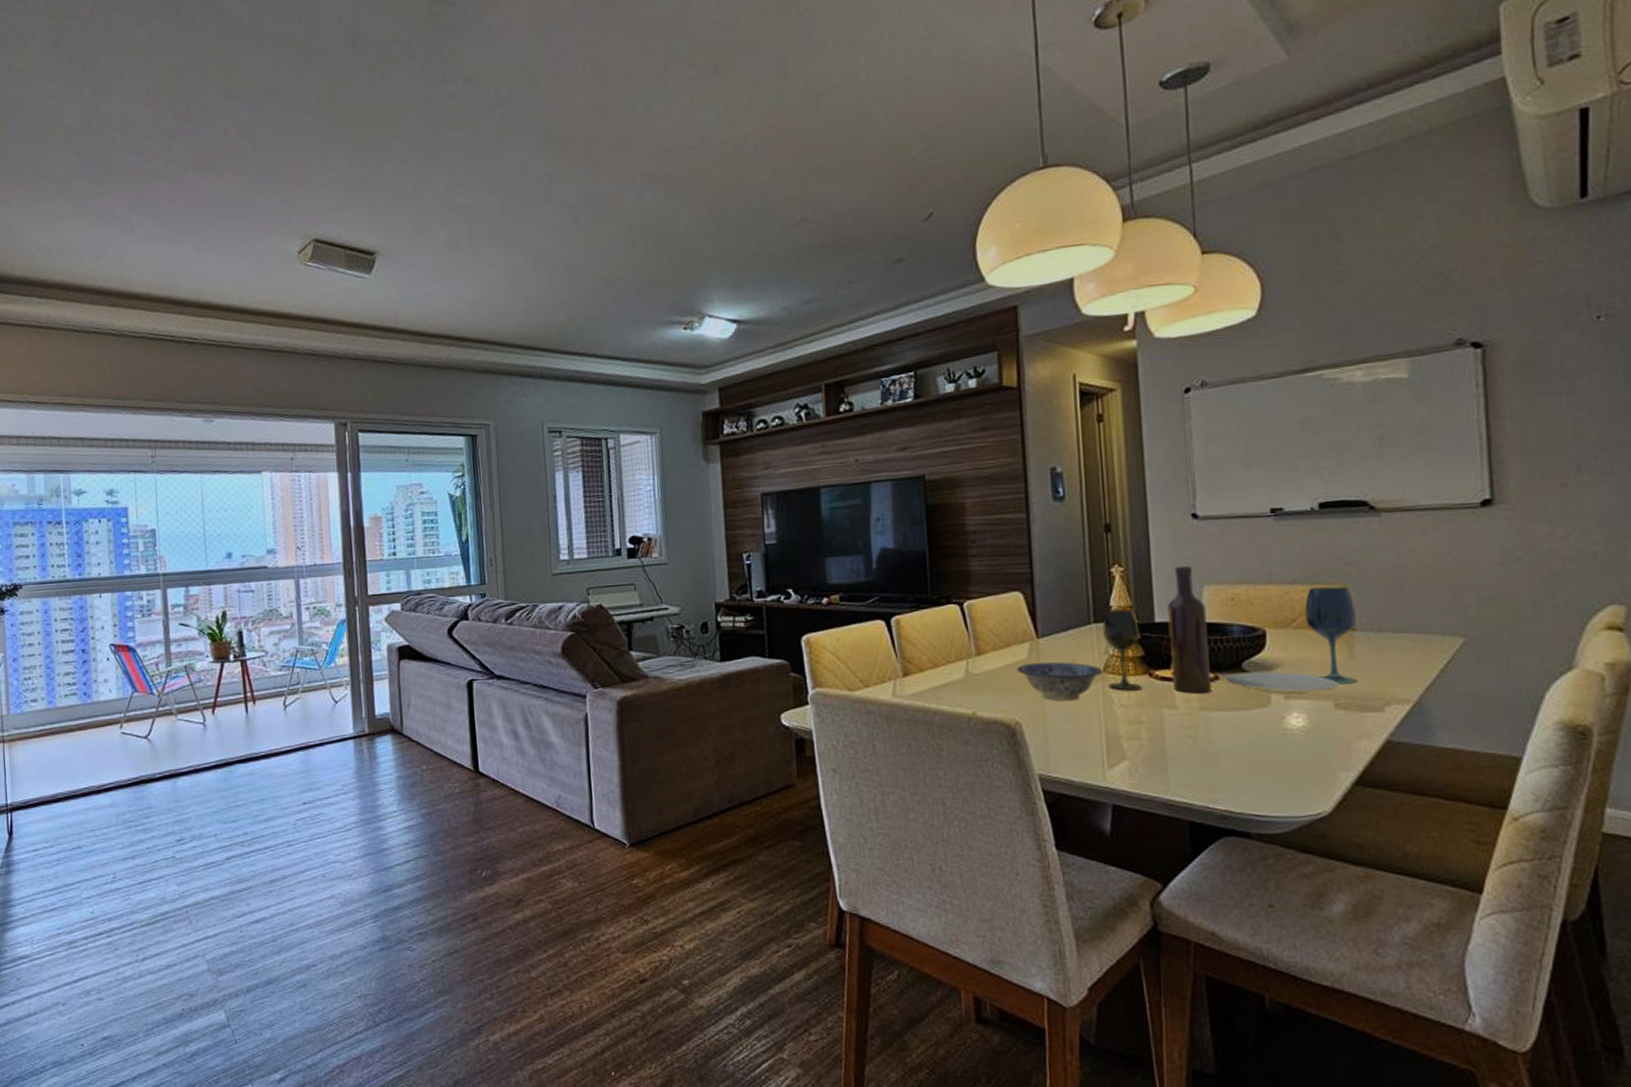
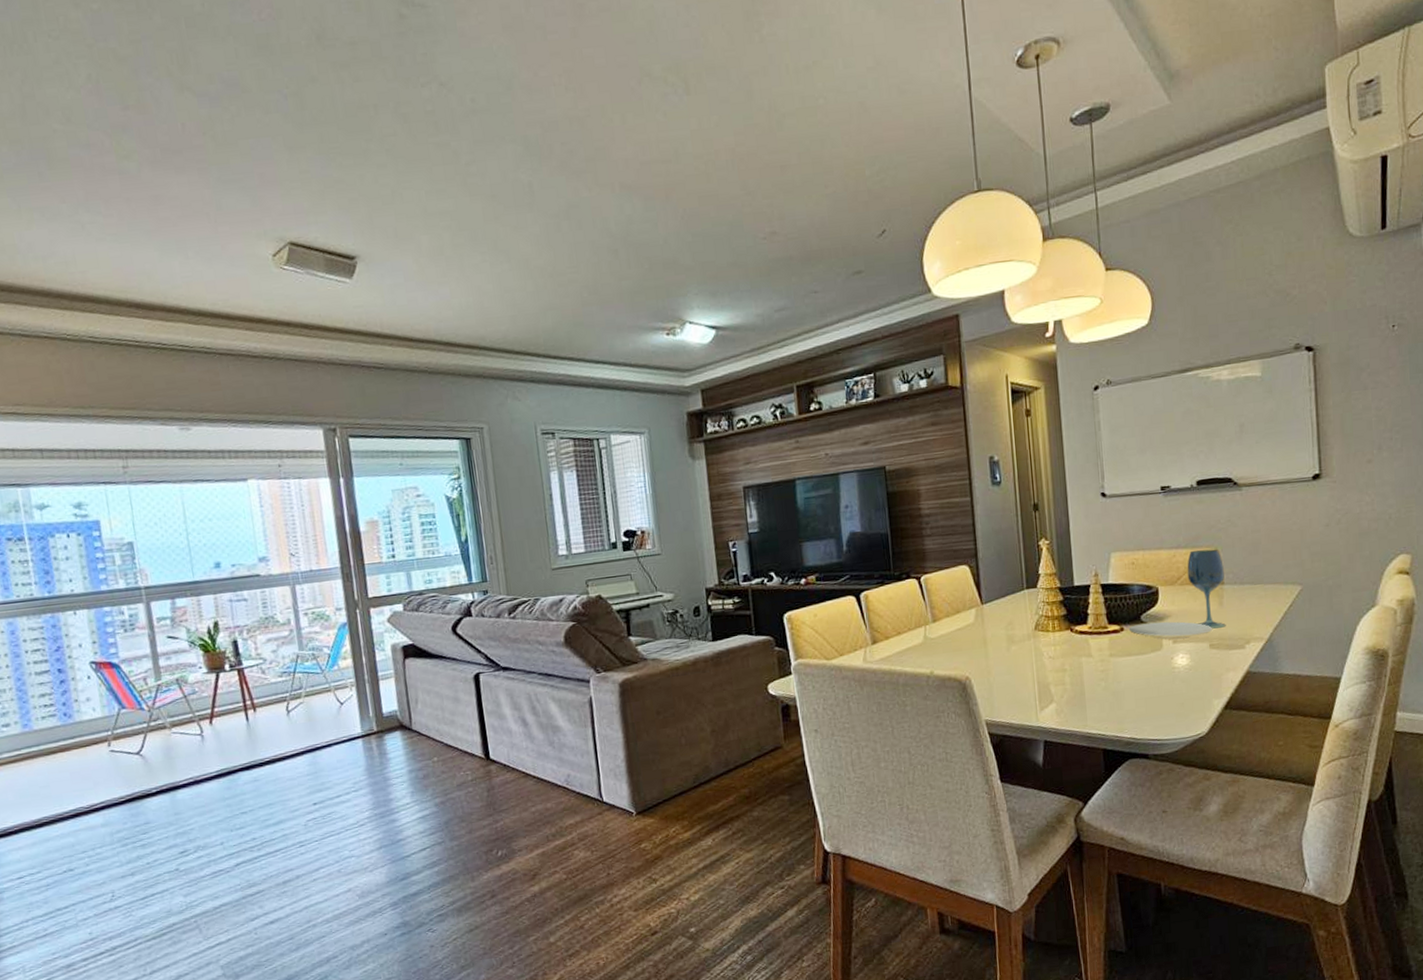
bowl: present [1017,661,1103,702] -> none [966,623,1034,657]
wine glass: present [1102,608,1142,691] -> none [1033,575,1065,645]
wine bottle: present [1167,566,1211,694] -> none [1083,537,1118,644]

